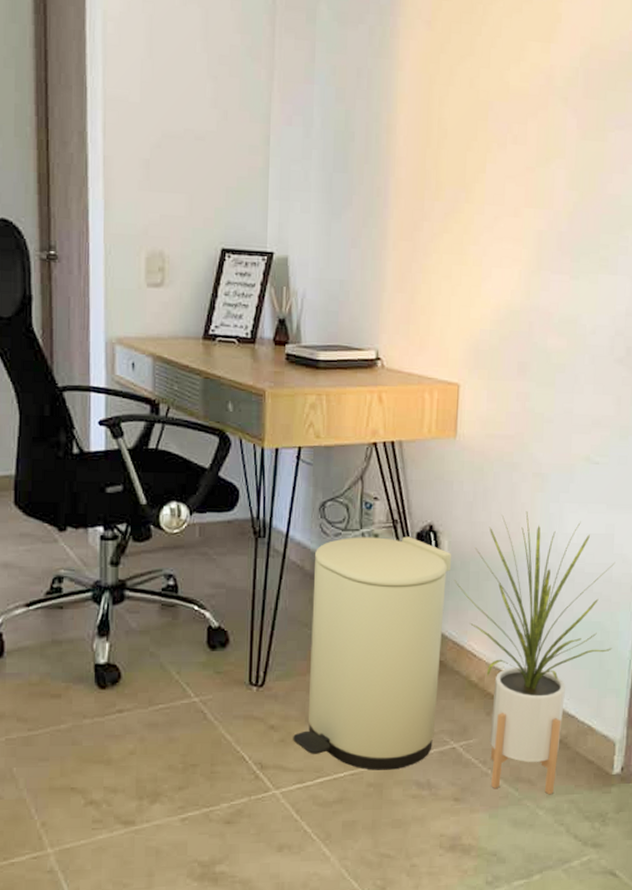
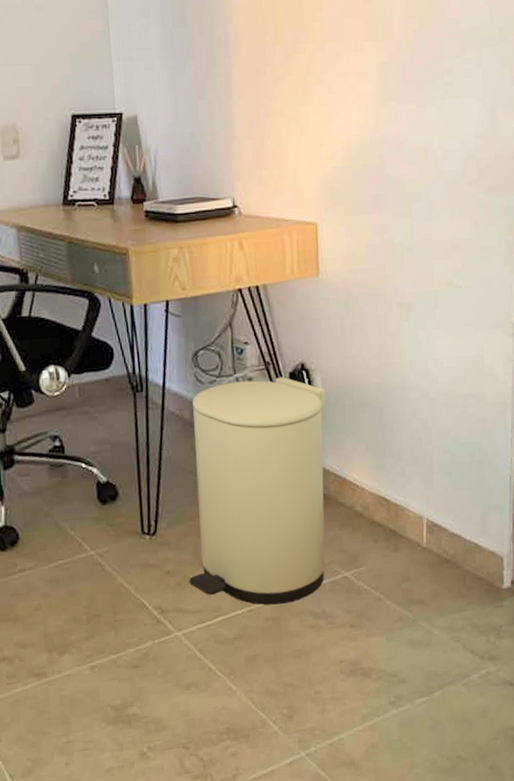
house plant: present [454,511,615,794] -> none [330,341,492,613]

